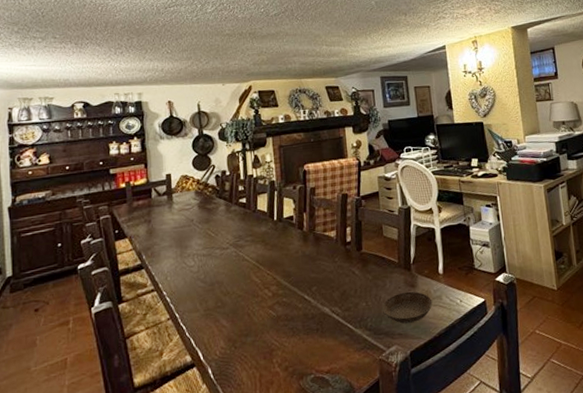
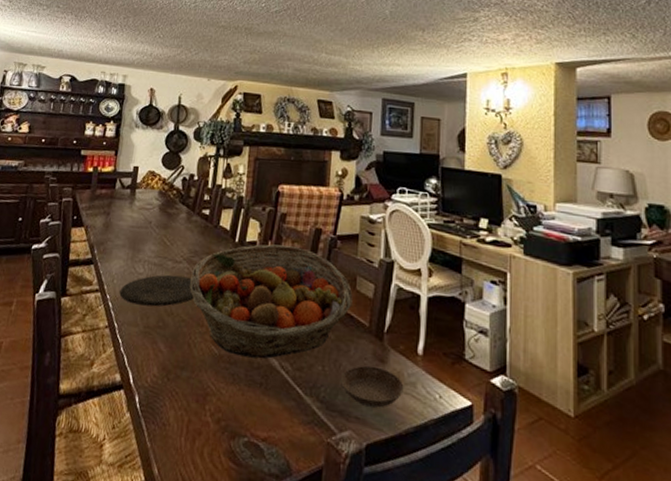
plate: none [175,259,246,294] -> present [119,274,194,307]
fruit basket: none [239,212,382,313] -> present [189,244,353,359]

